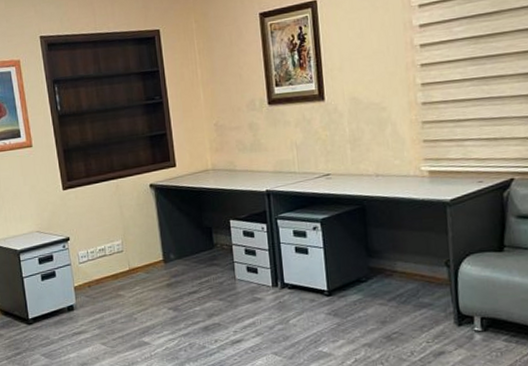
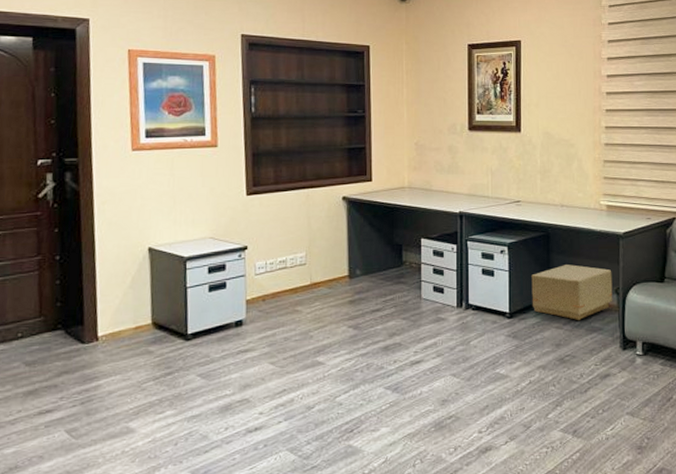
cardboard box: none [348,237,443,297] -> present [531,264,613,321]

